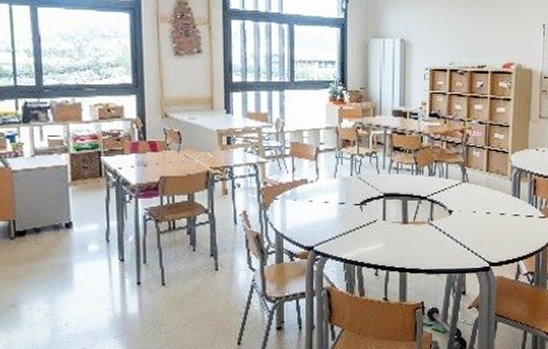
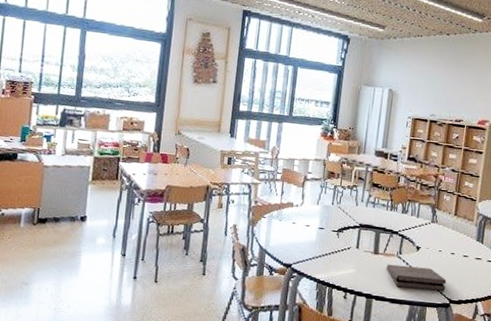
pizza box: none [418,232,485,255] -> present [387,264,447,291]

